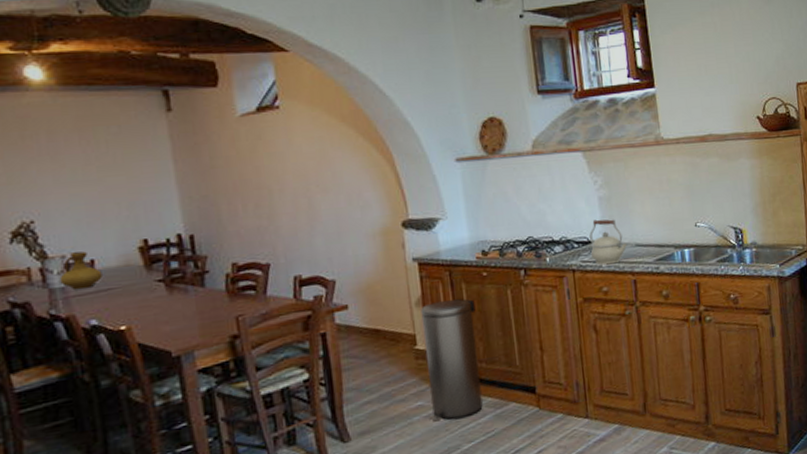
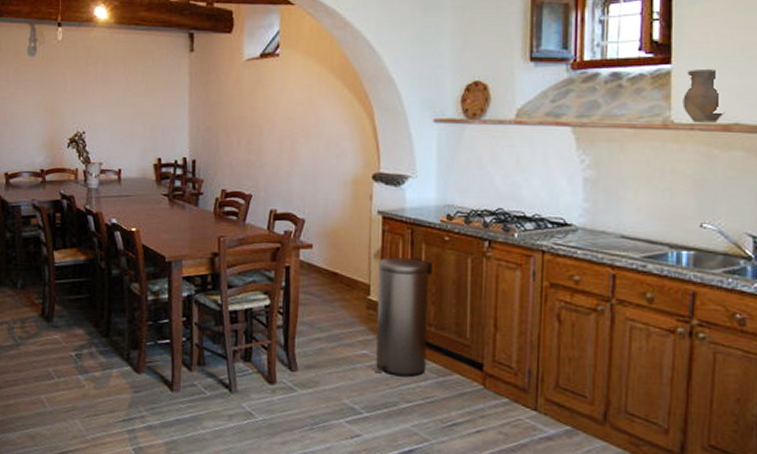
jug: present [59,251,102,291] -> none [96,161,125,193]
kettle: present [589,219,628,266] -> none [565,201,611,253]
ceramic pitcher: none [668,90,701,137] -> present [683,69,725,123]

